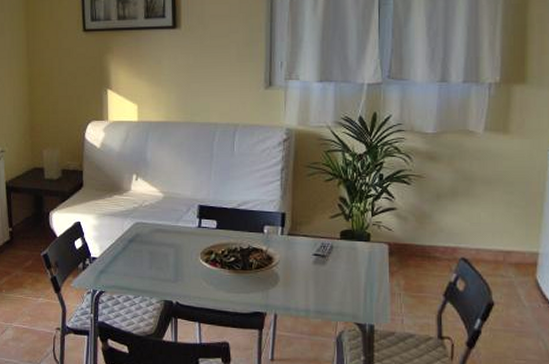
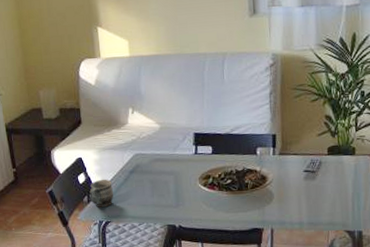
mug: none [85,246,110,277] -> present [89,179,113,208]

